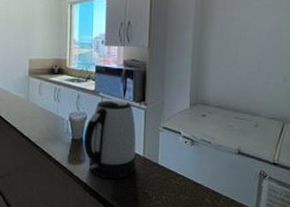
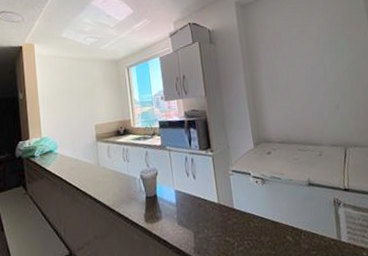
kettle: present [83,98,136,180] -> none [157,150,213,233]

